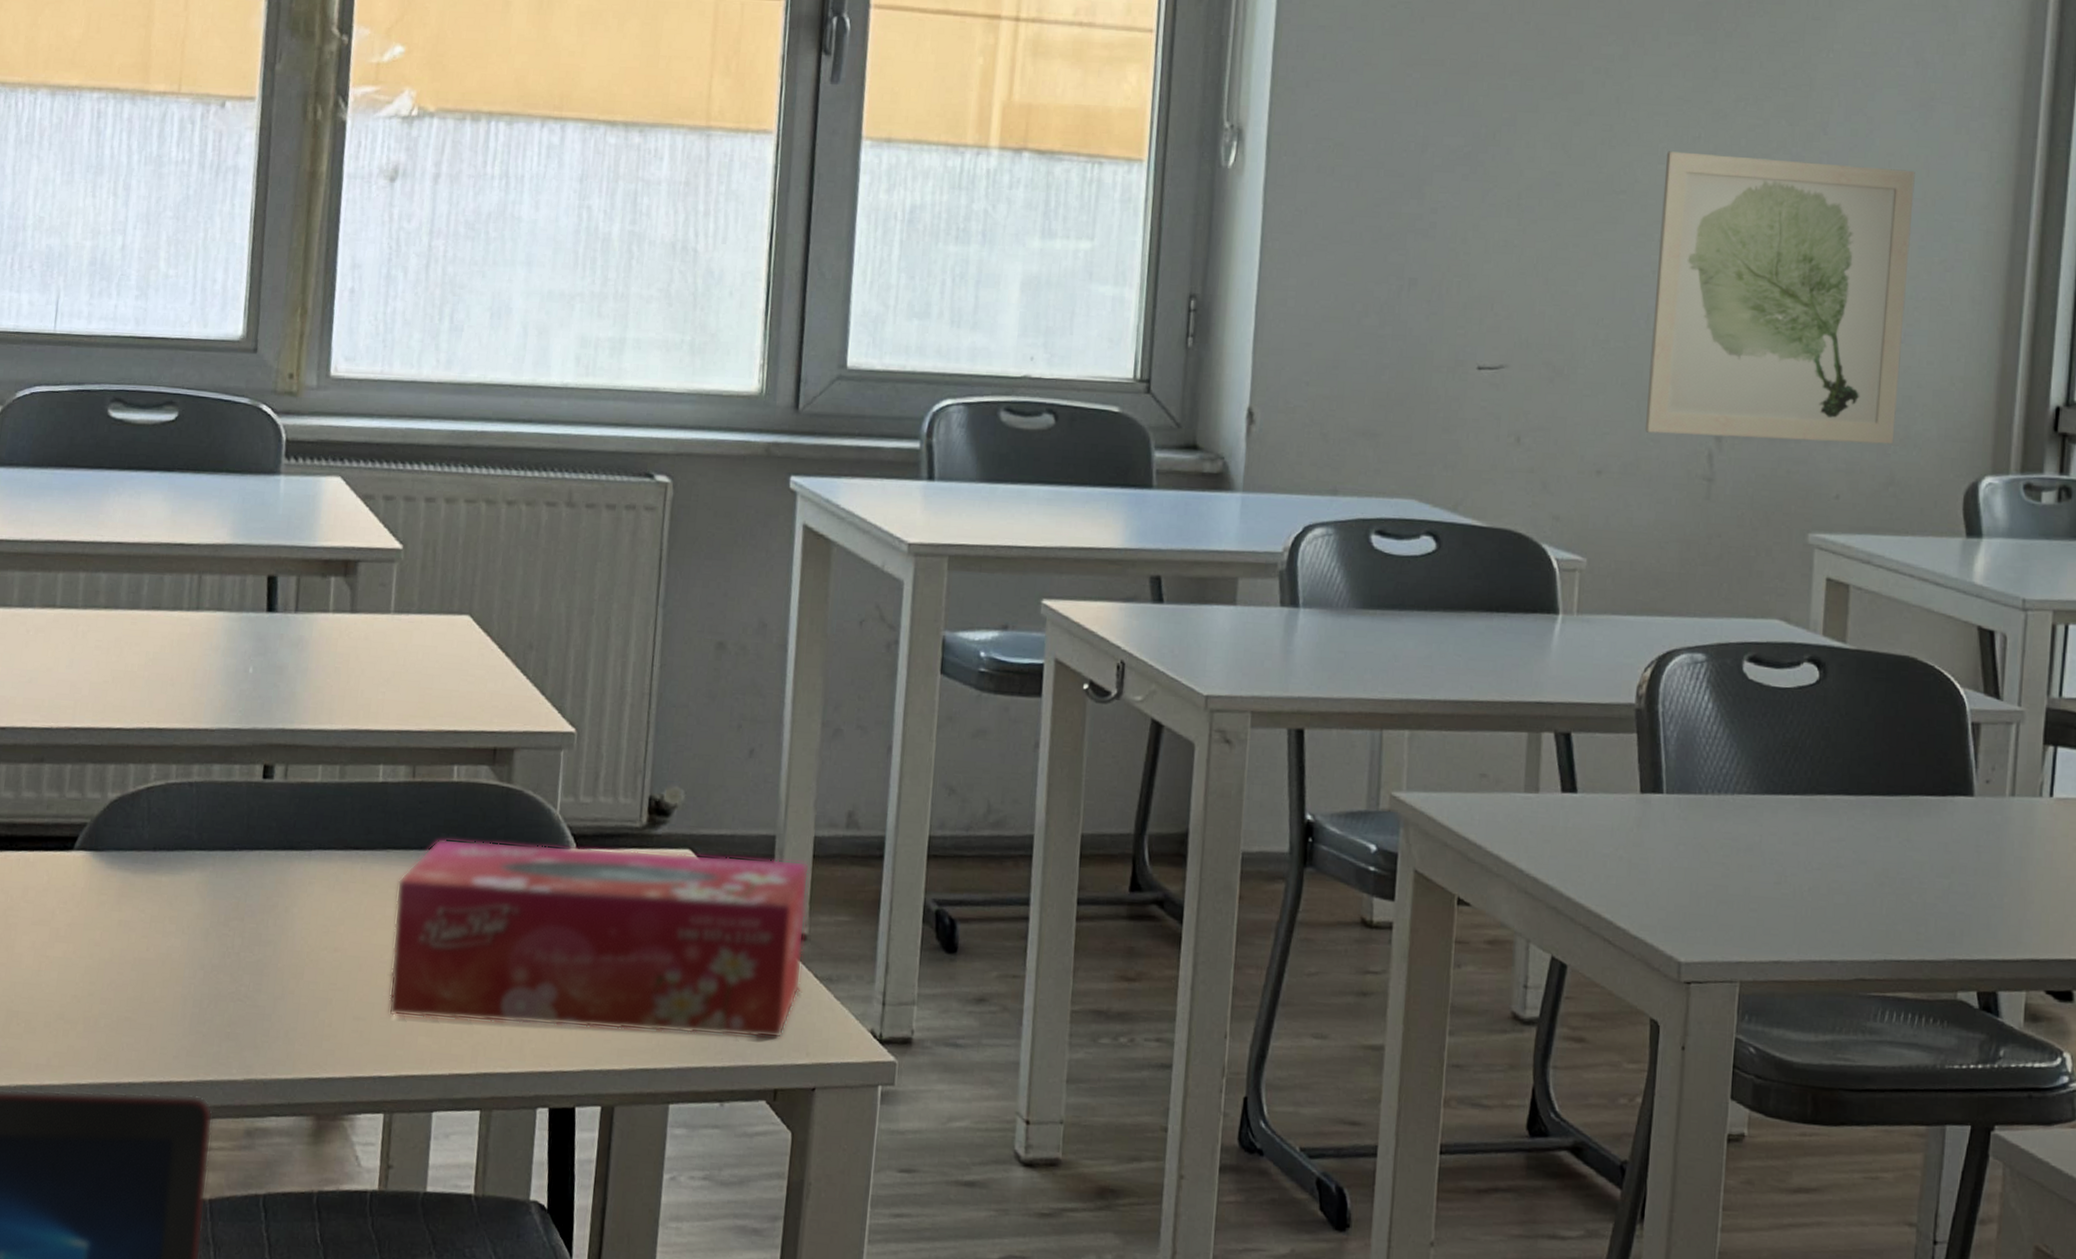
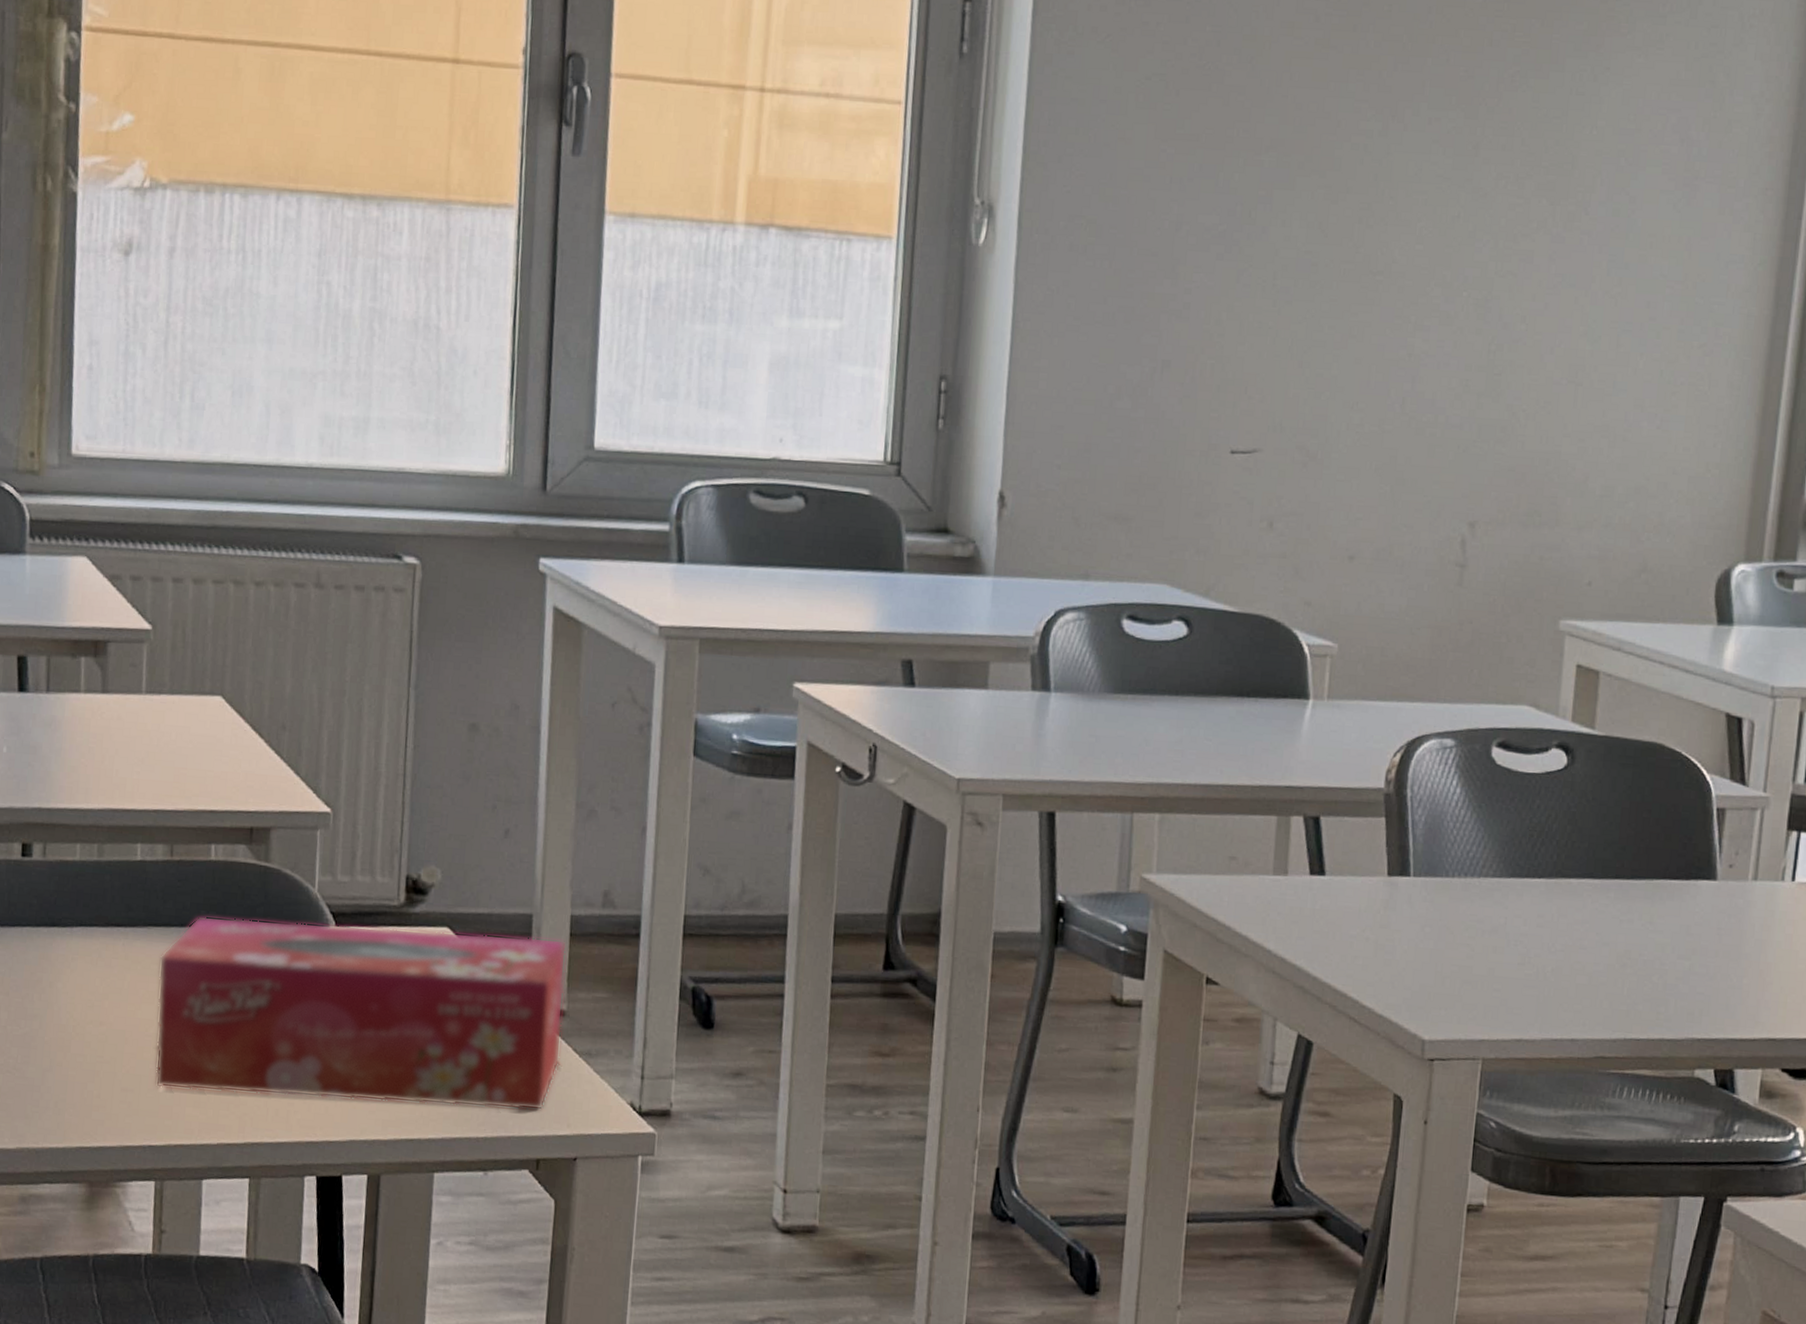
wall art: present [1645,151,1915,445] -> none [1399,231,1677,531]

